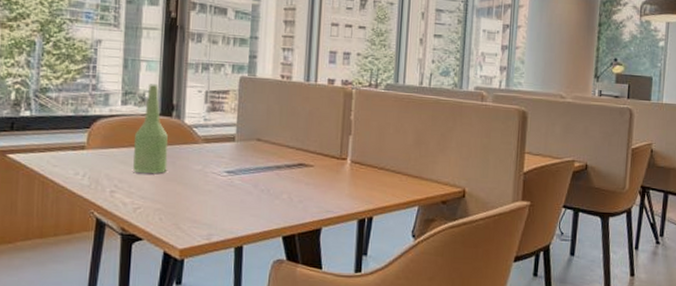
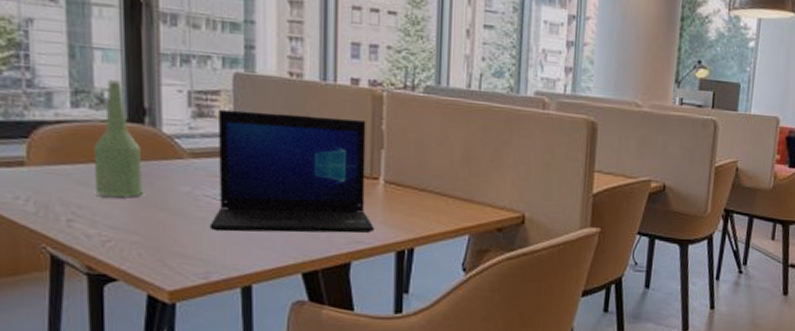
laptop: none [214,104,341,204] -> present [209,109,374,233]

